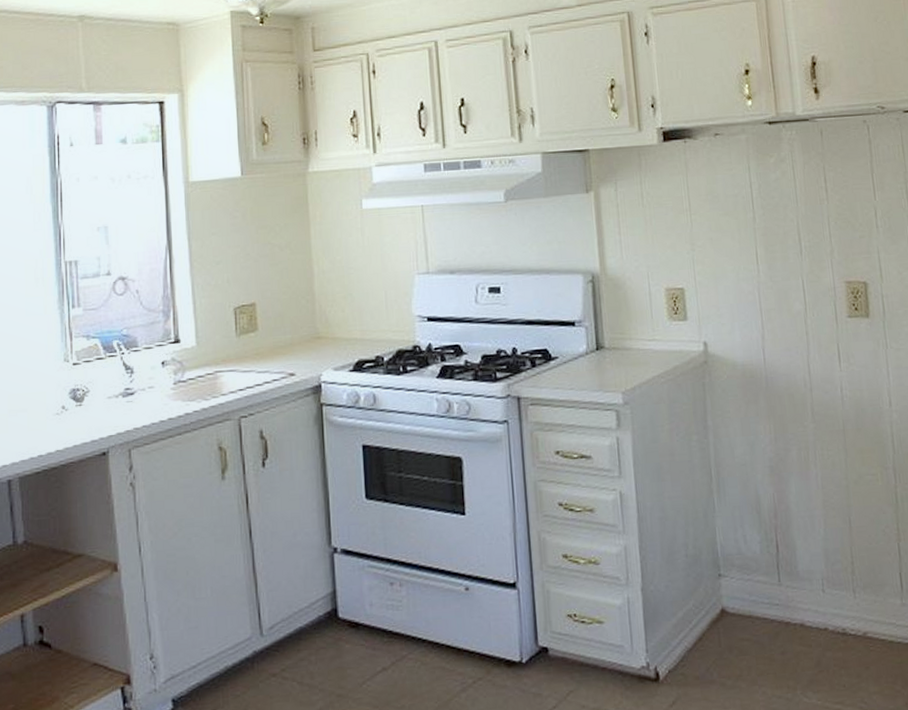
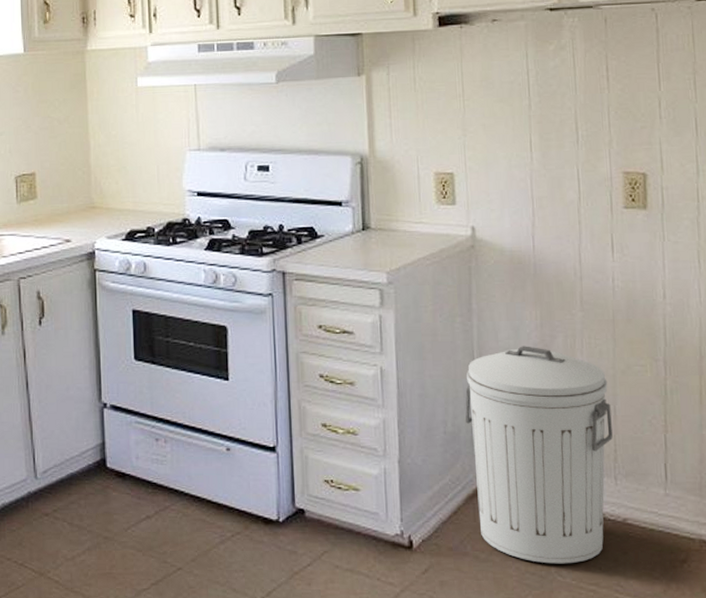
trash can: none [705,461,849,686] -> present [465,346,613,564]

